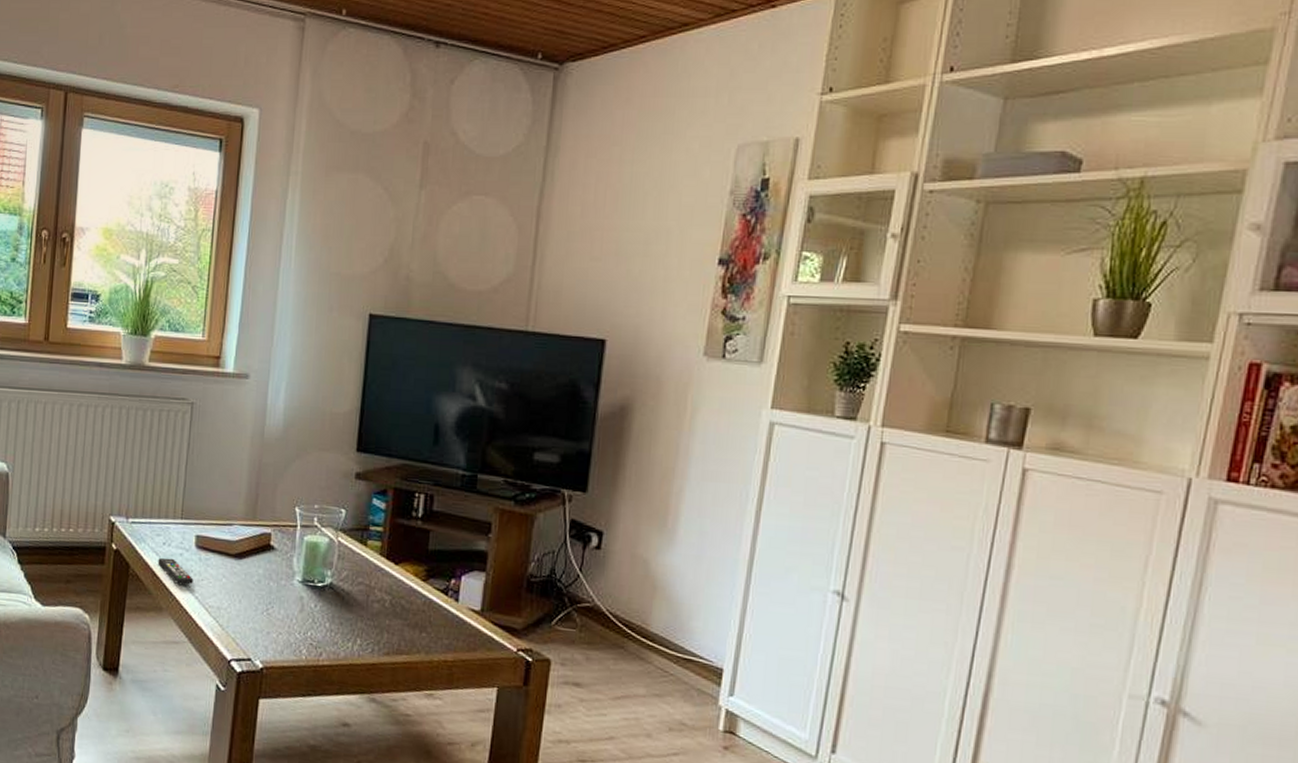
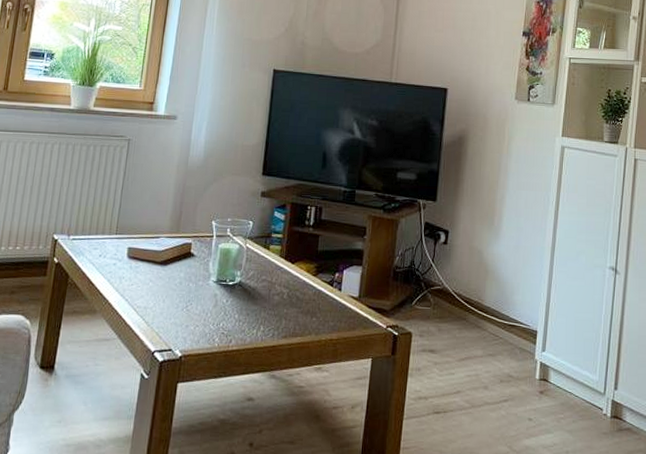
remote control: present [157,557,194,585] -> none [94,267,125,290]

